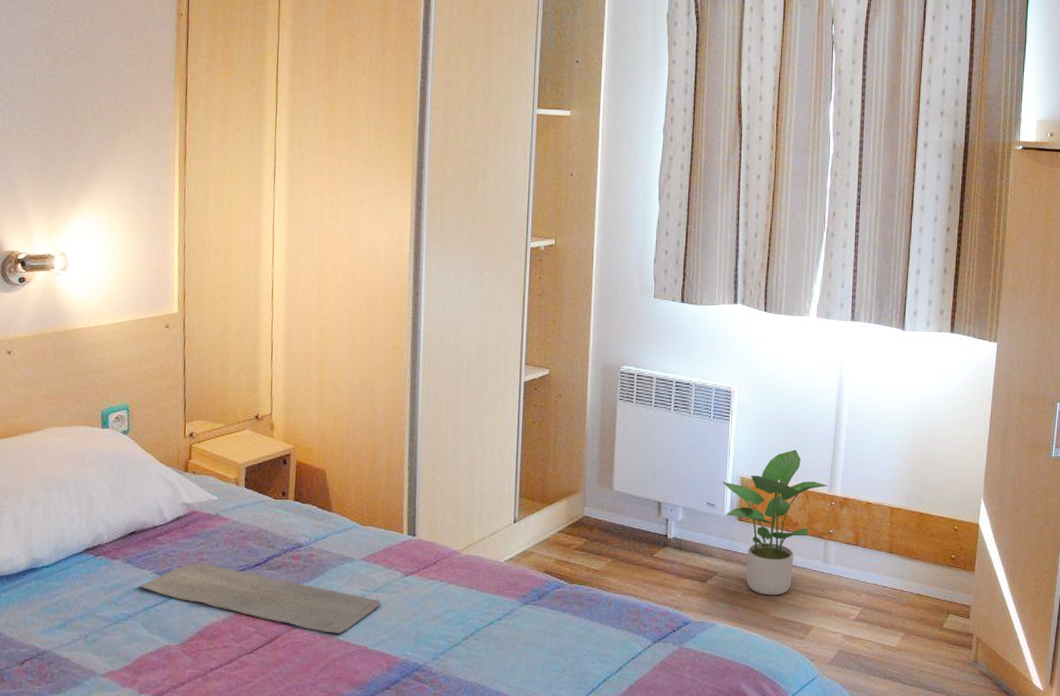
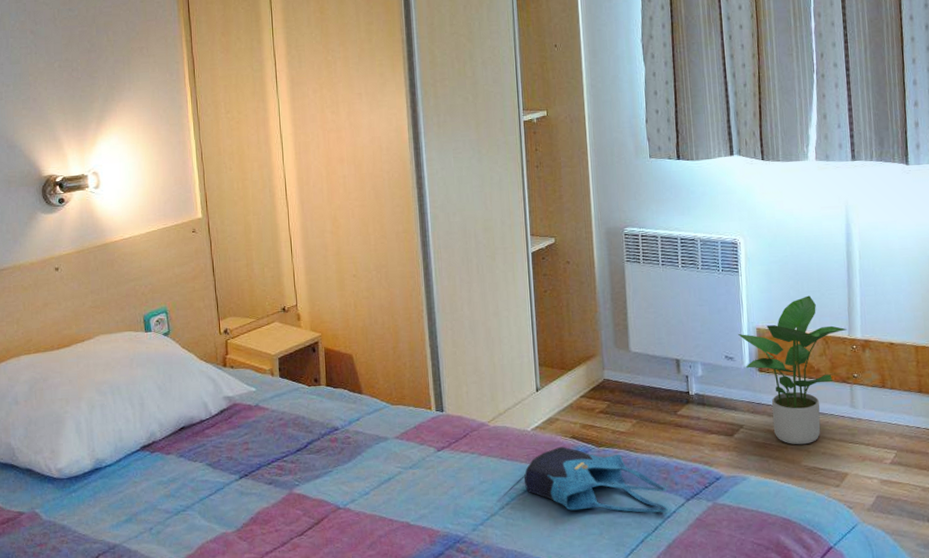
bath mat: present [139,562,380,633] -> none [193,451,417,511]
tote bag: none [491,580,635,653] -> present [524,446,669,513]

